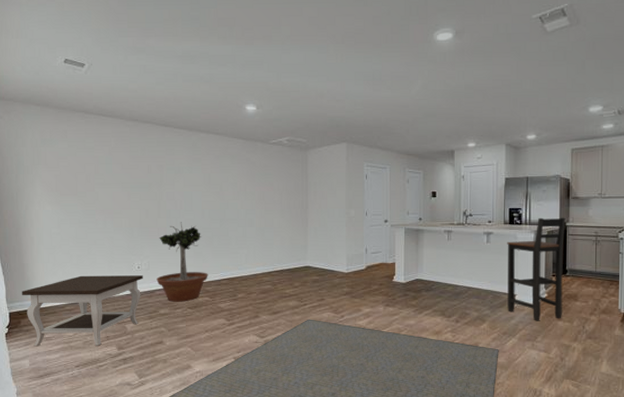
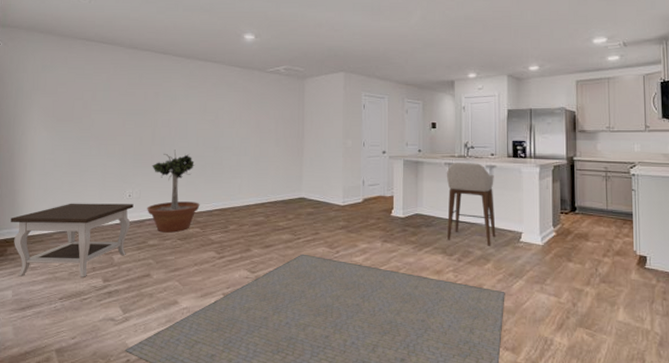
bar stool: none [445,230,492,308] -> present [446,163,496,246]
bar stool: present [507,217,566,321] -> none [511,151,573,262]

